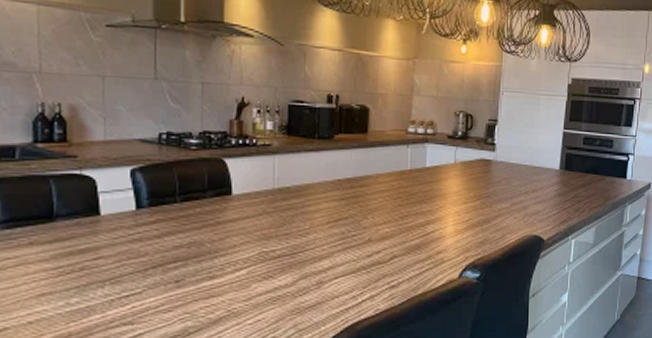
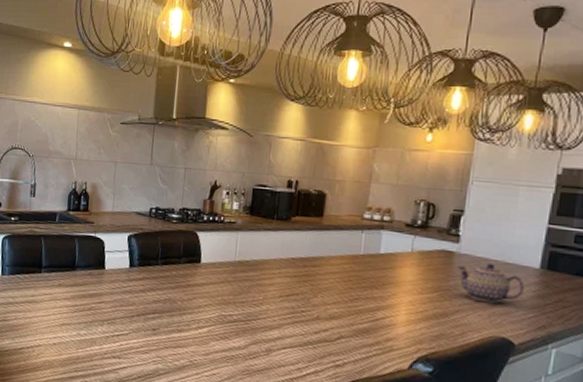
teapot: none [494,169,549,205] -> present [456,264,524,304]

